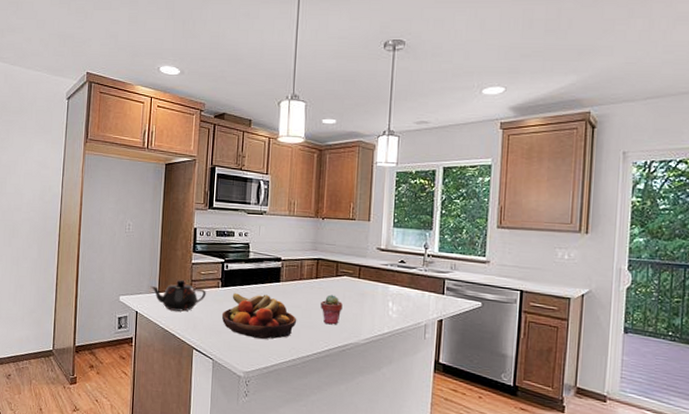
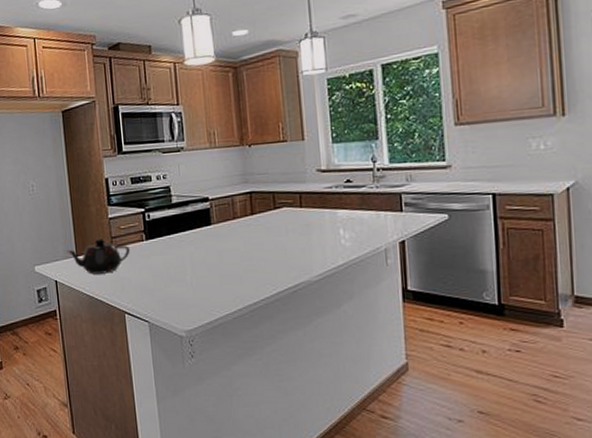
fruit bowl: present [221,293,297,339] -> none [151,241,237,292]
potted succulent: present [321,294,343,325] -> none [261,230,287,265]

